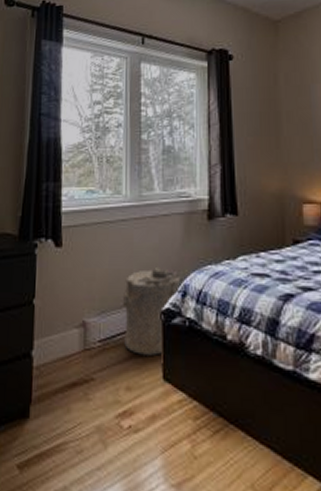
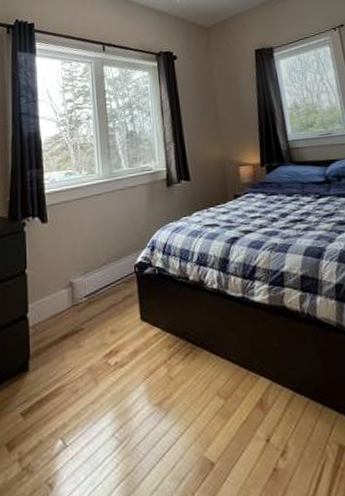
laundry hamper: present [122,268,181,356] -> none [102,230,149,303]

